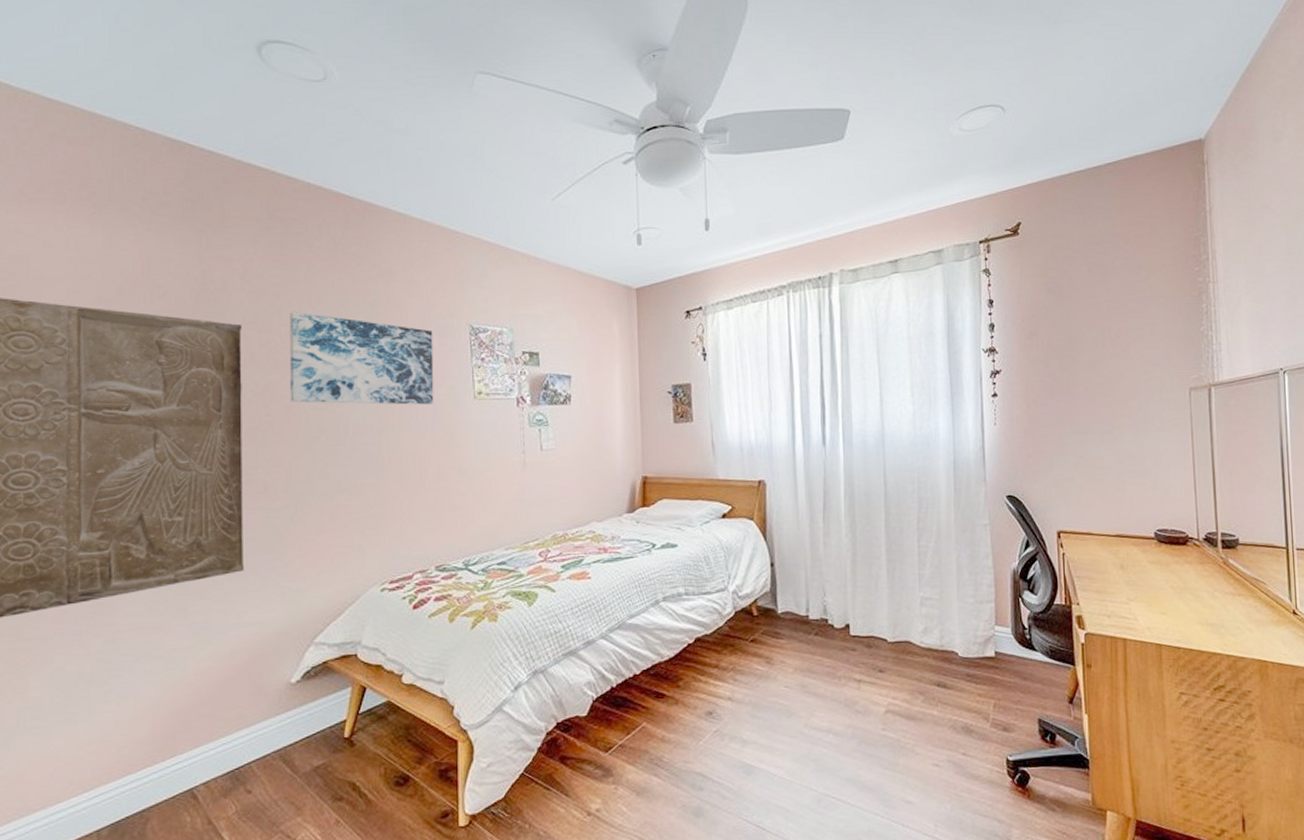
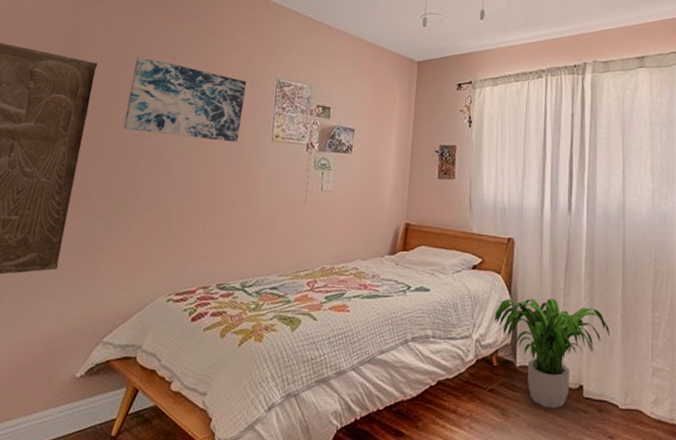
potted plant: none [750,540,874,651] -> present [494,298,610,409]

